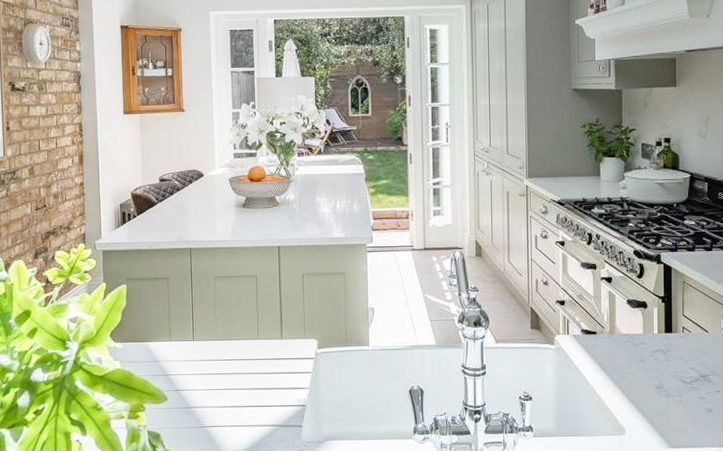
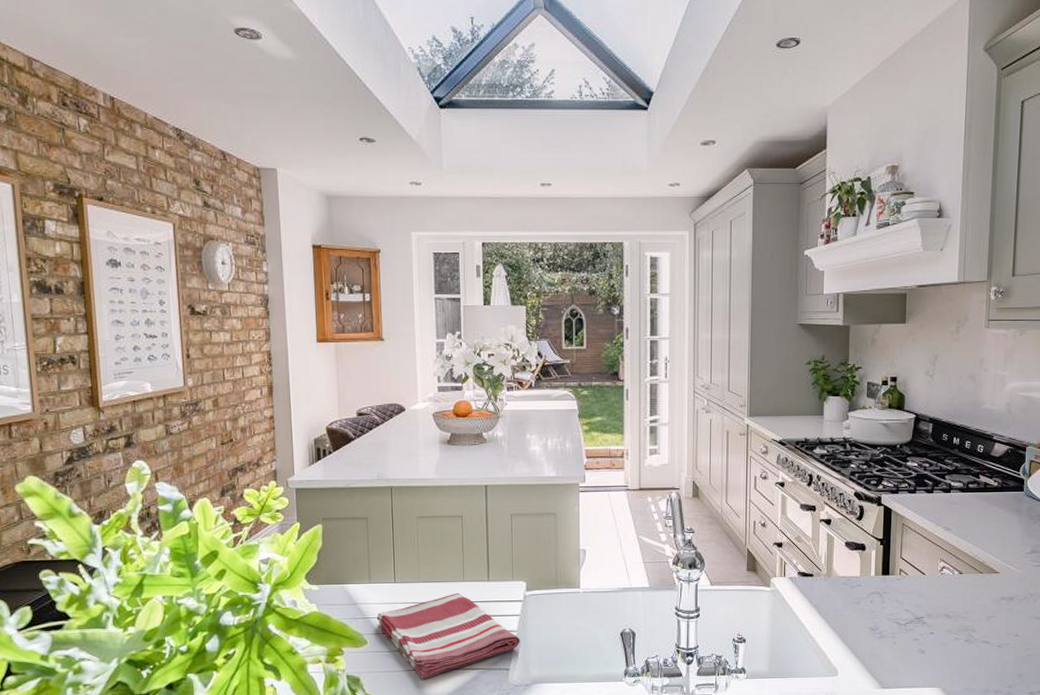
dish towel: none [176,350,313,436] -> present [376,592,521,680]

